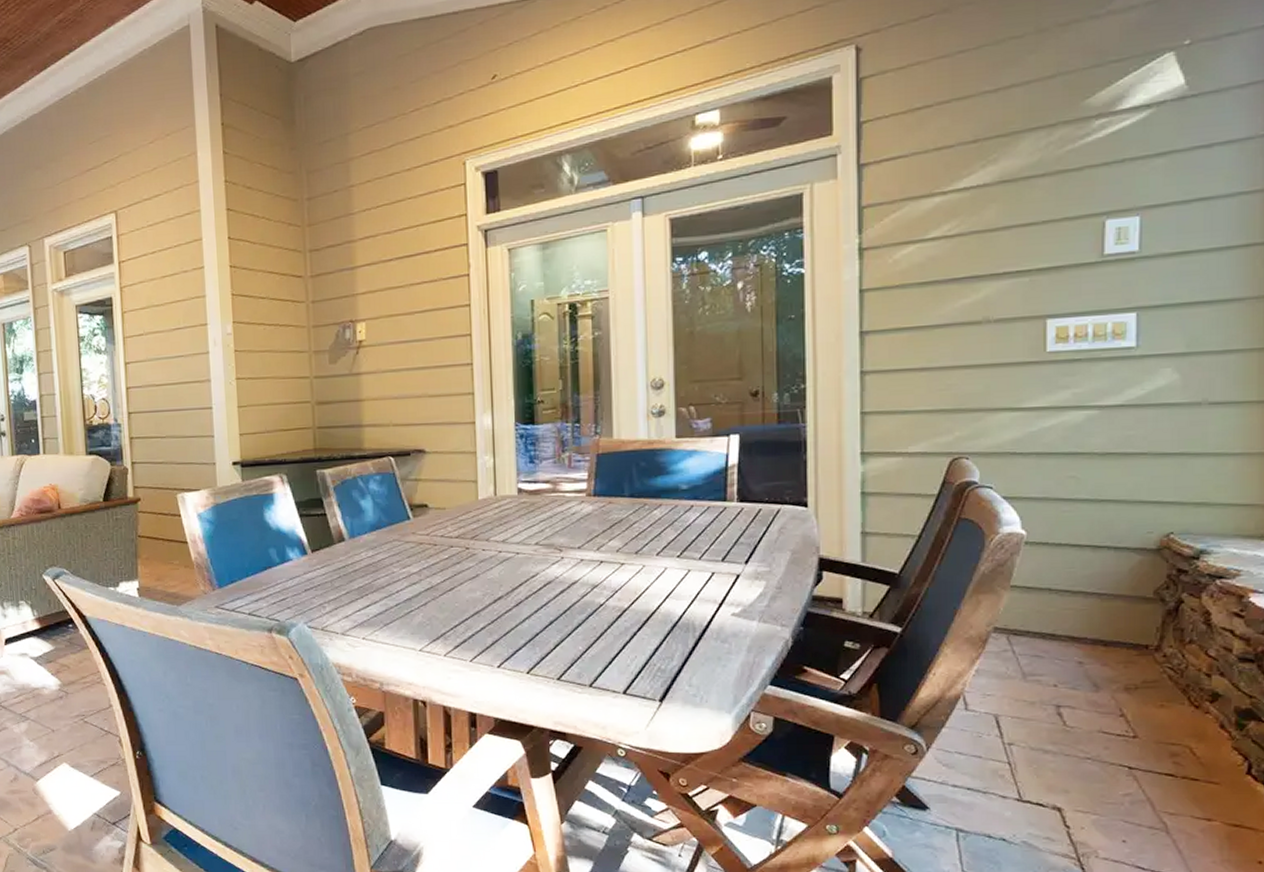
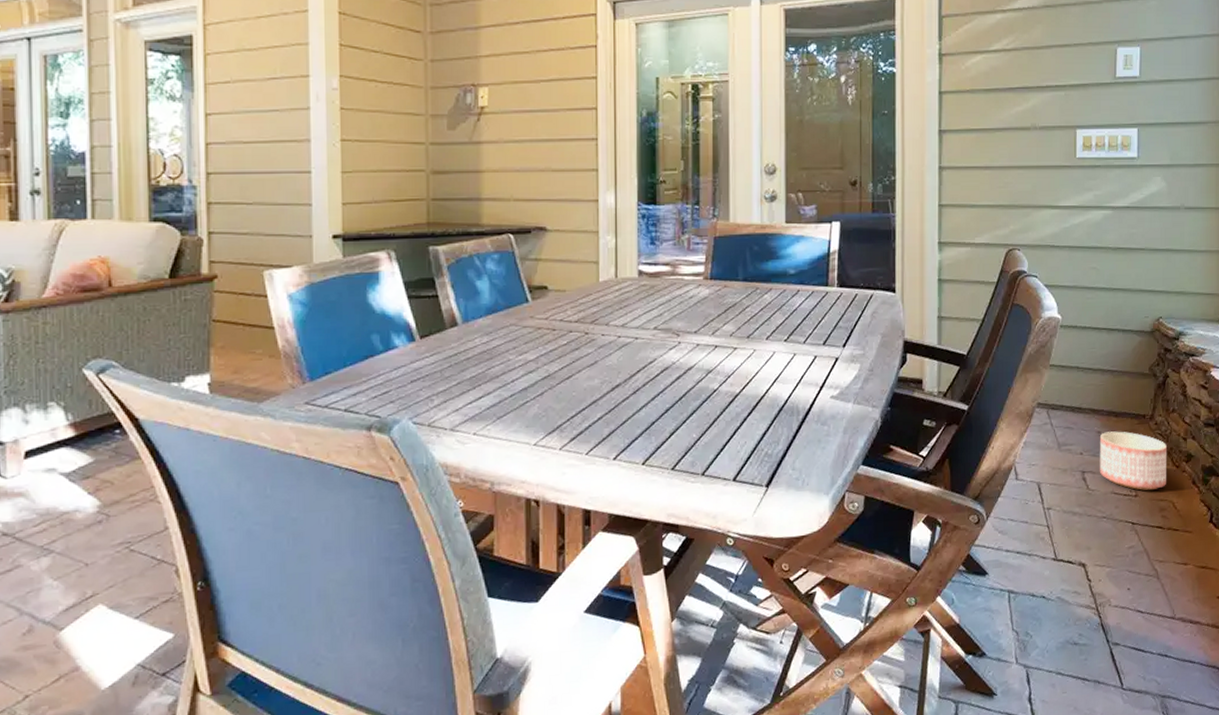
planter: none [1081,662,1180,731] -> present [1099,431,1167,491]

